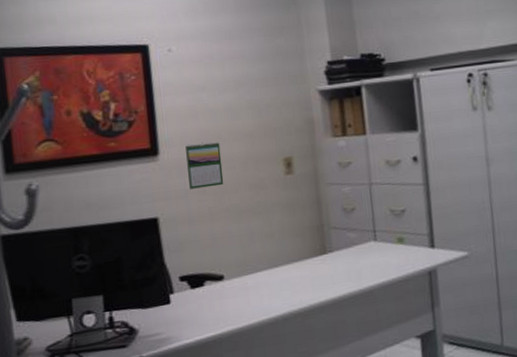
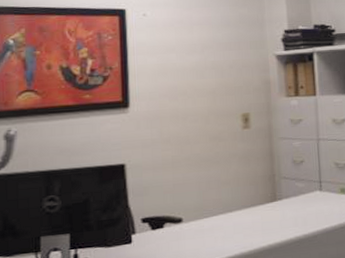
calendar: present [185,142,224,189] -> none [154,97,187,139]

